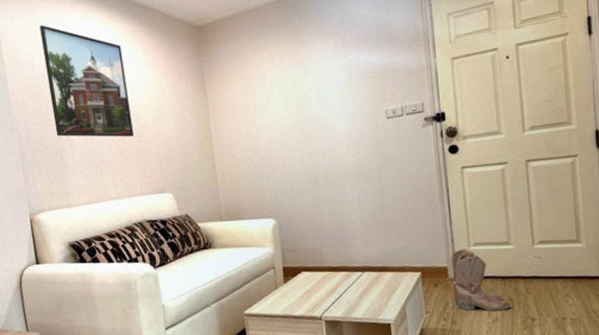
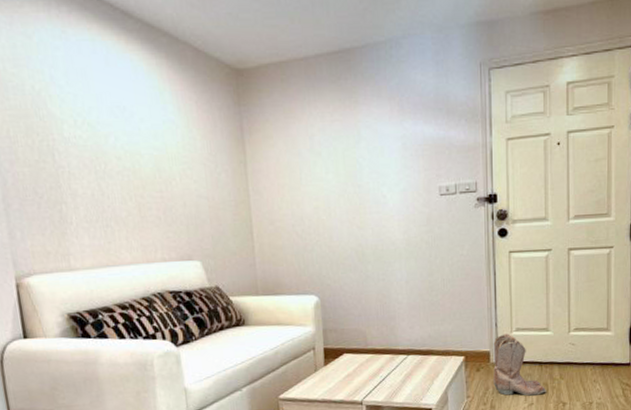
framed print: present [39,25,134,137] -> none [33,42,155,192]

